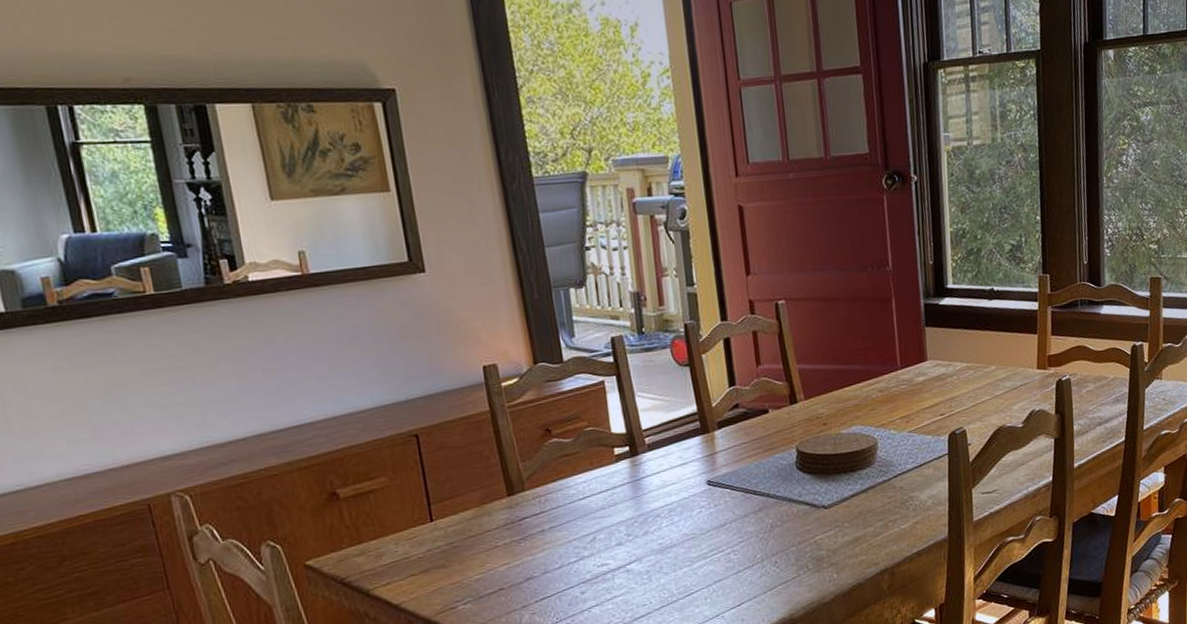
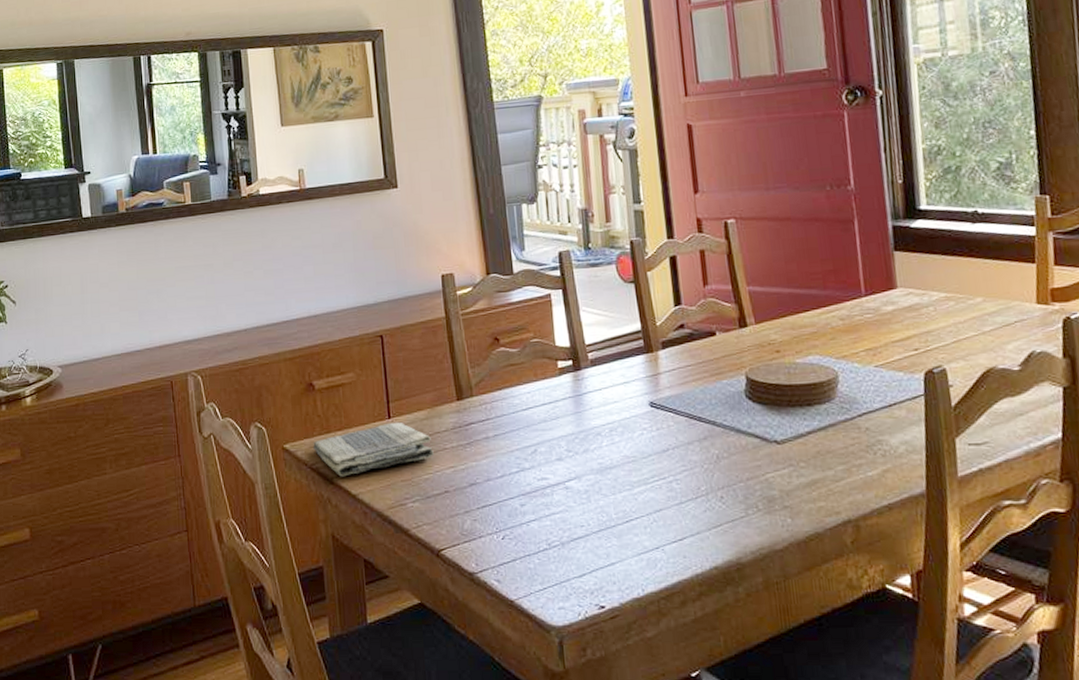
dish towel: none [342,524,485,588] -> present [313,422,434,477]

